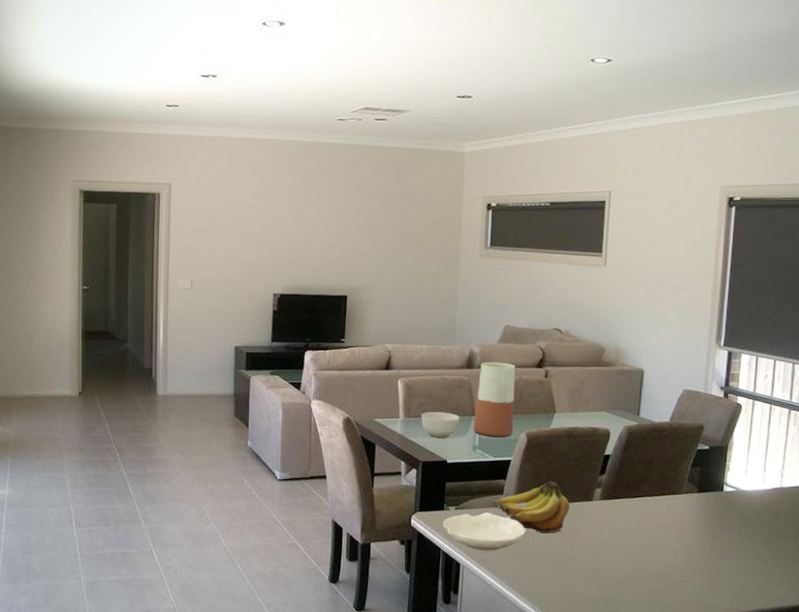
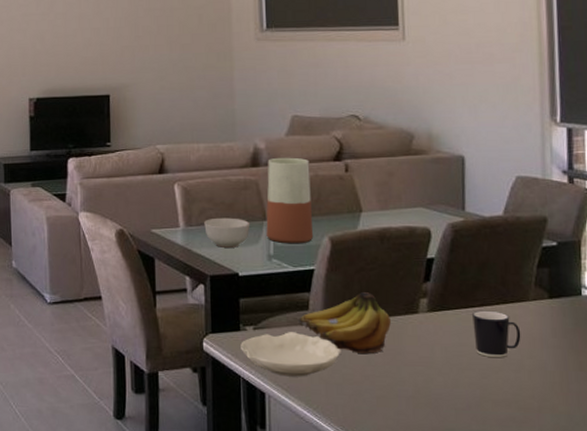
mug: none [635,500,673,540] -> present [471,310,521,358]

